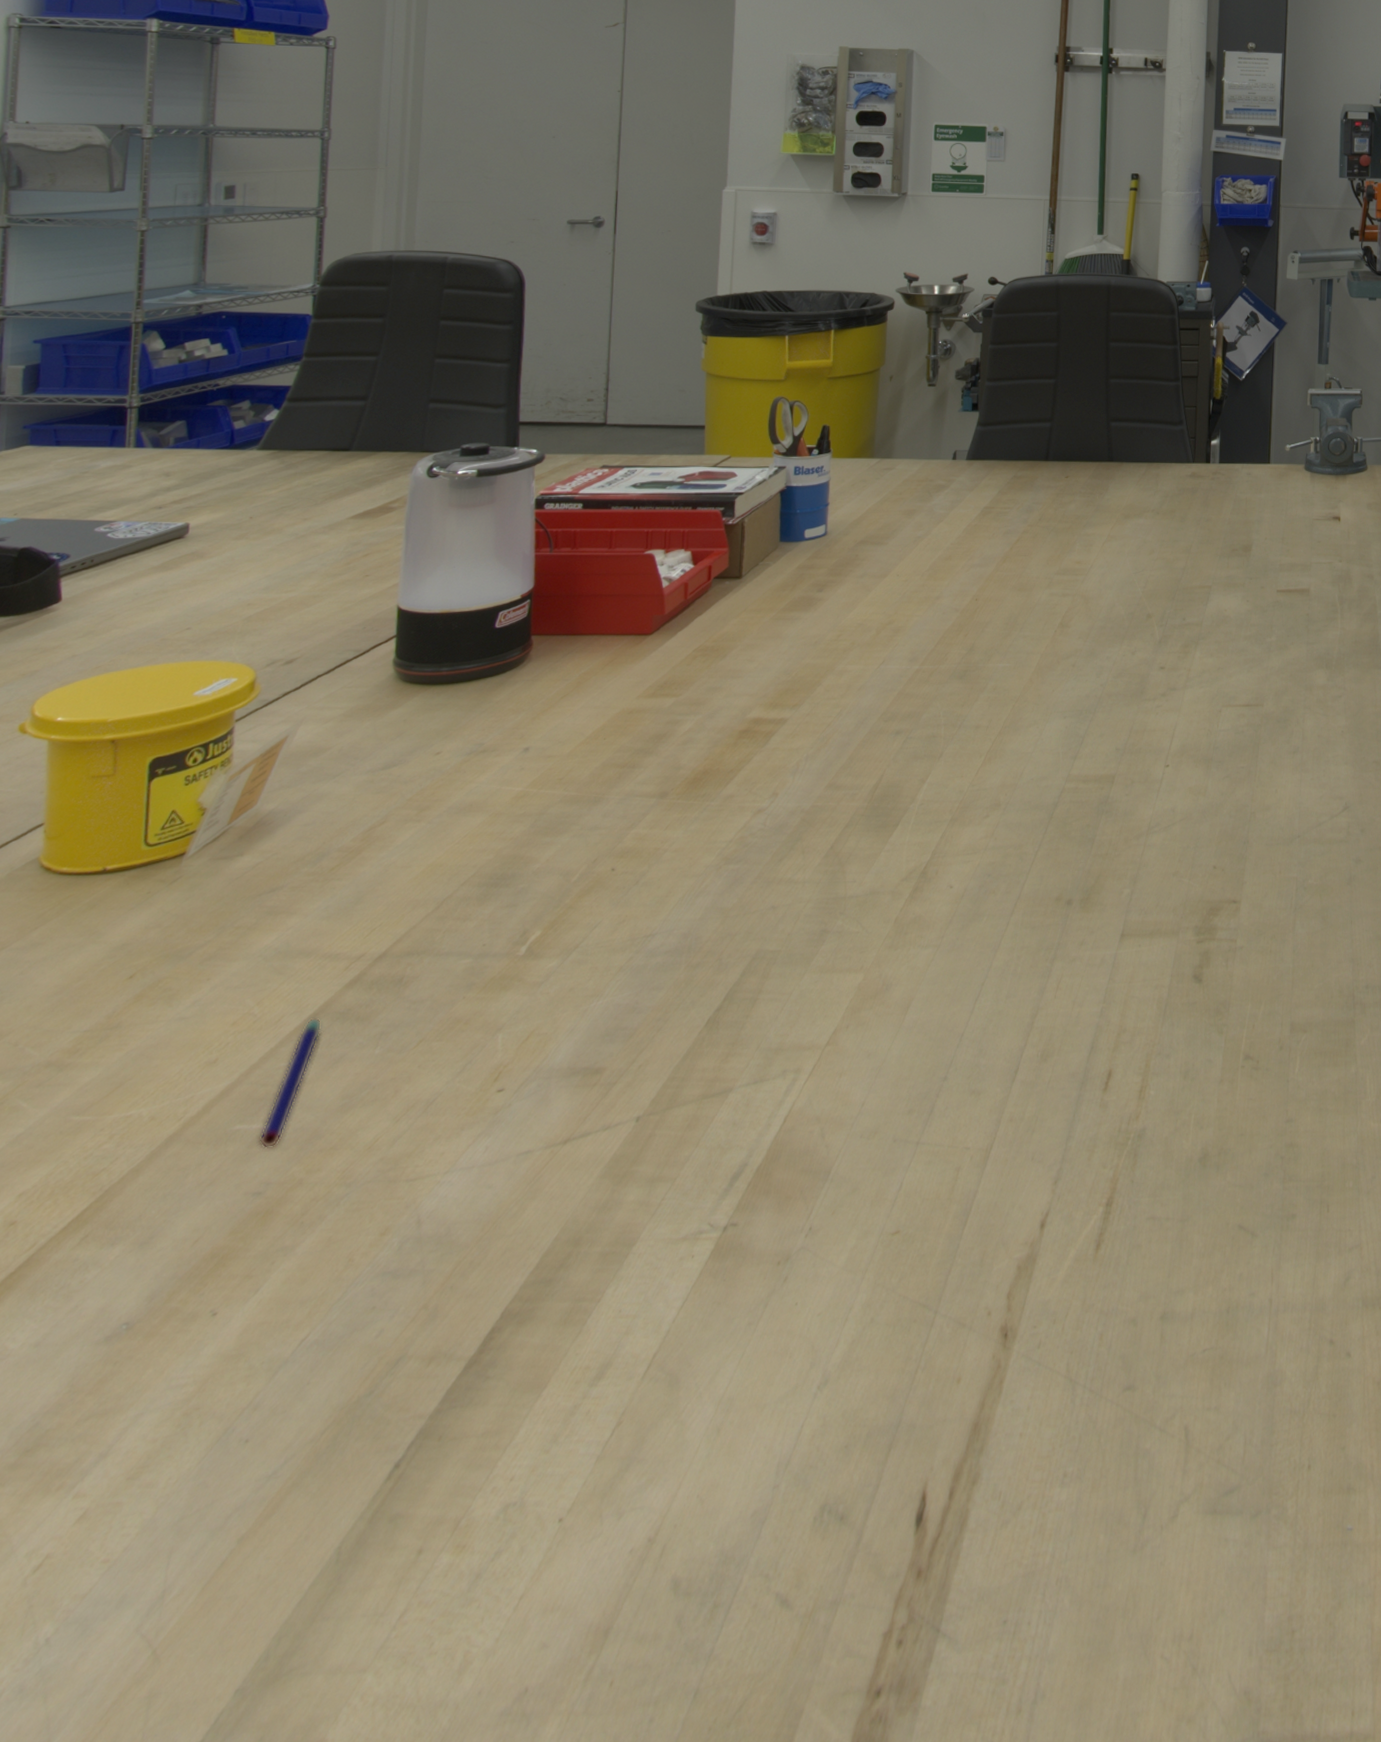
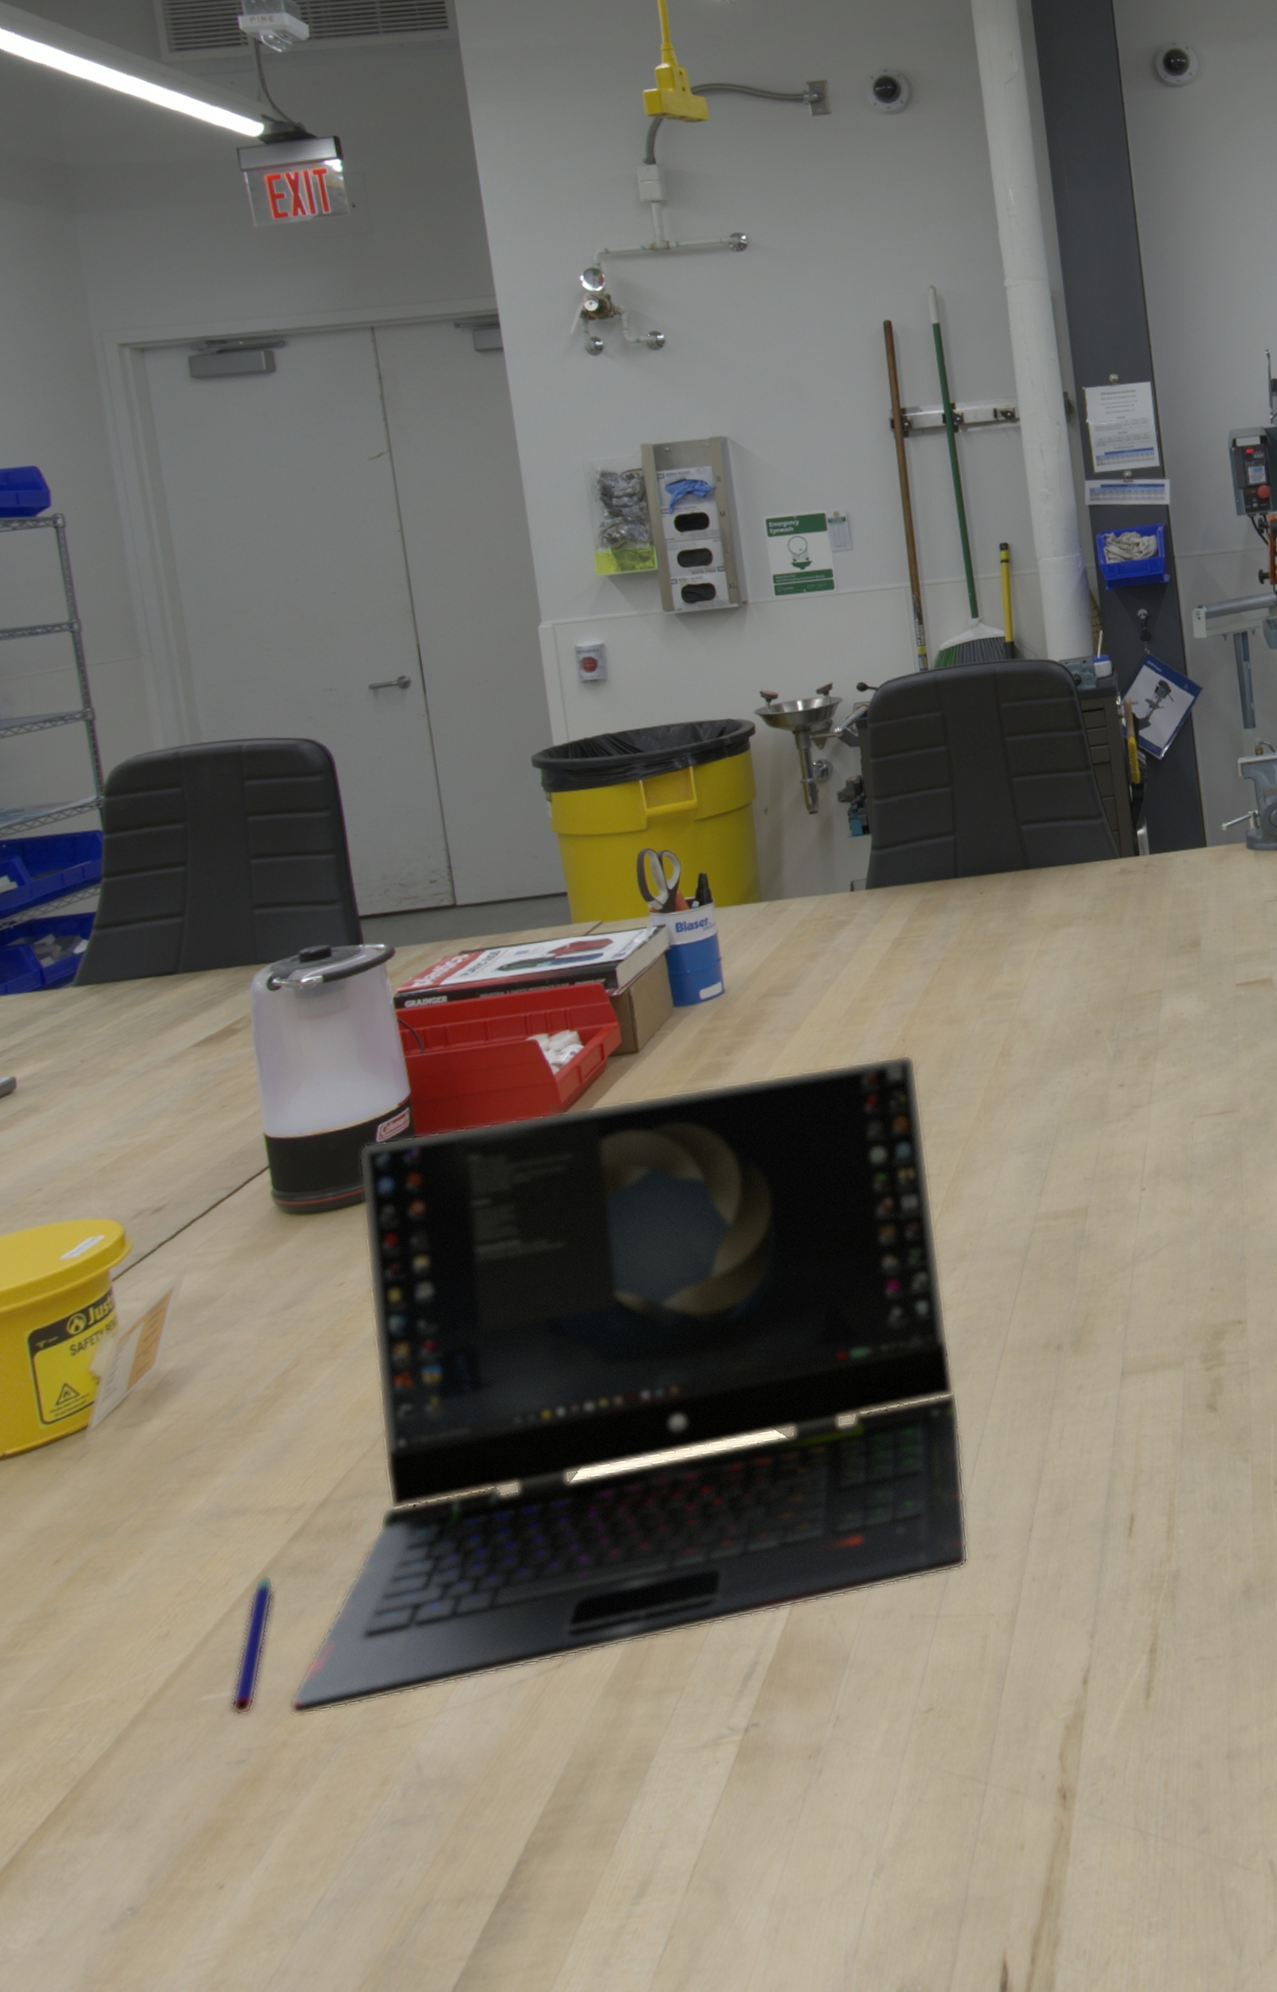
laptop computer: none [313,613,984,1156] -> present [289,1054,969,1716]

